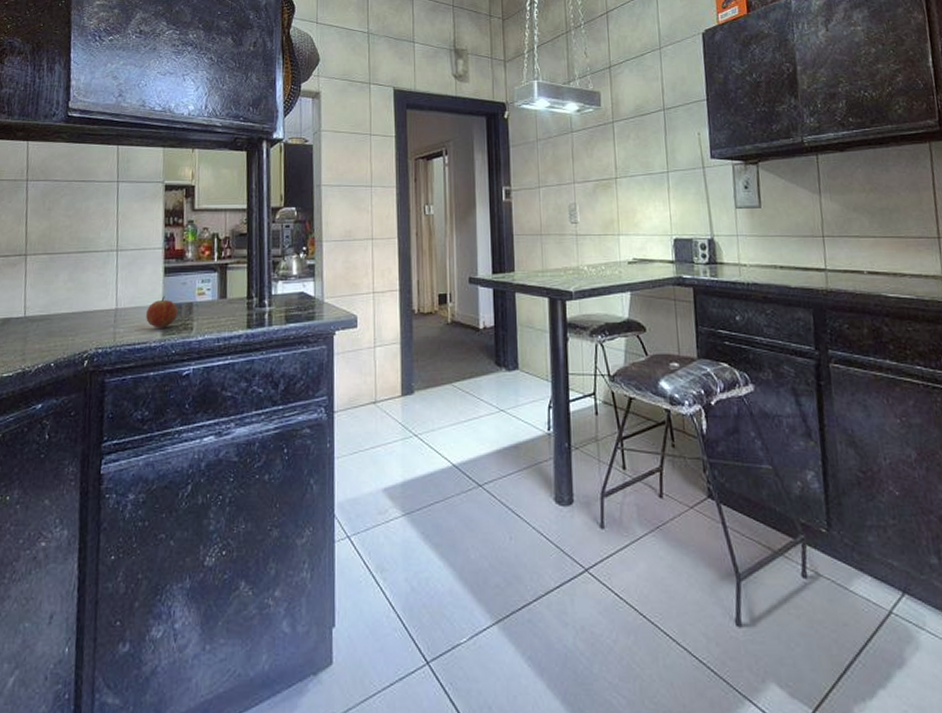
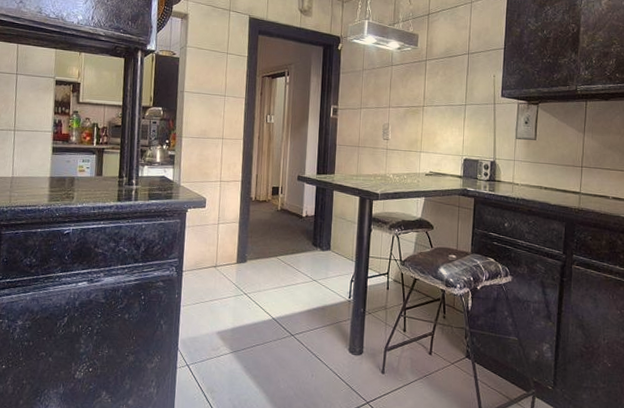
fruit: present [146,296,179,328] -> none [36,170,63,196]

